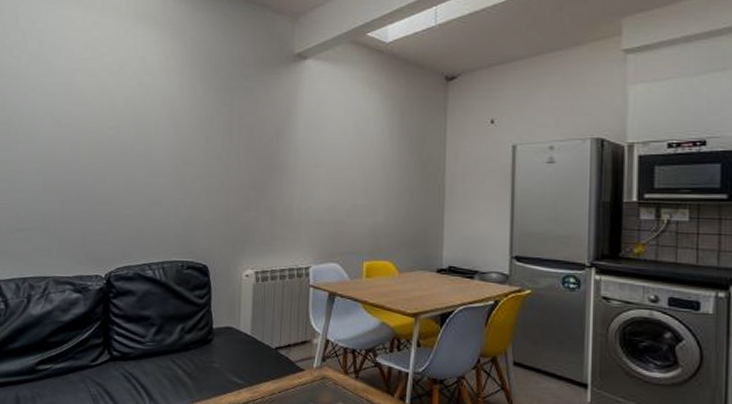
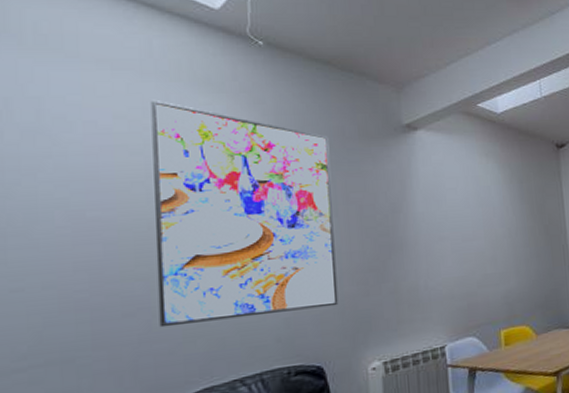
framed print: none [100,31,231,216] -> present [150,99,339,328]

